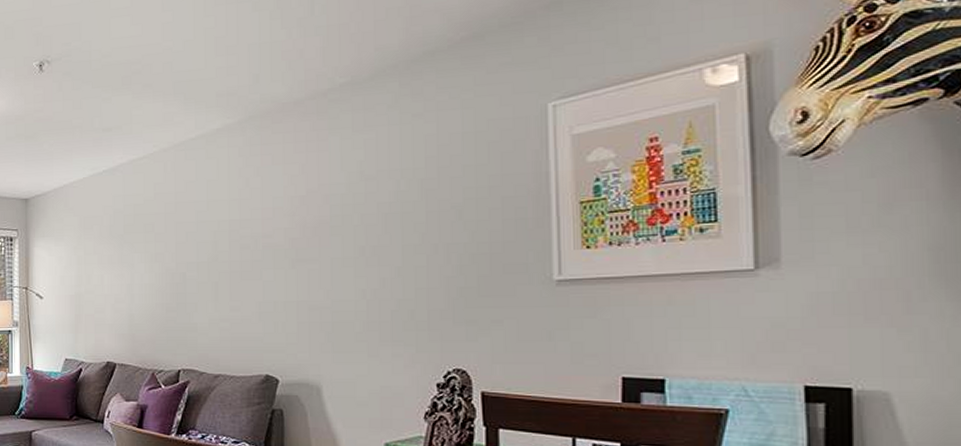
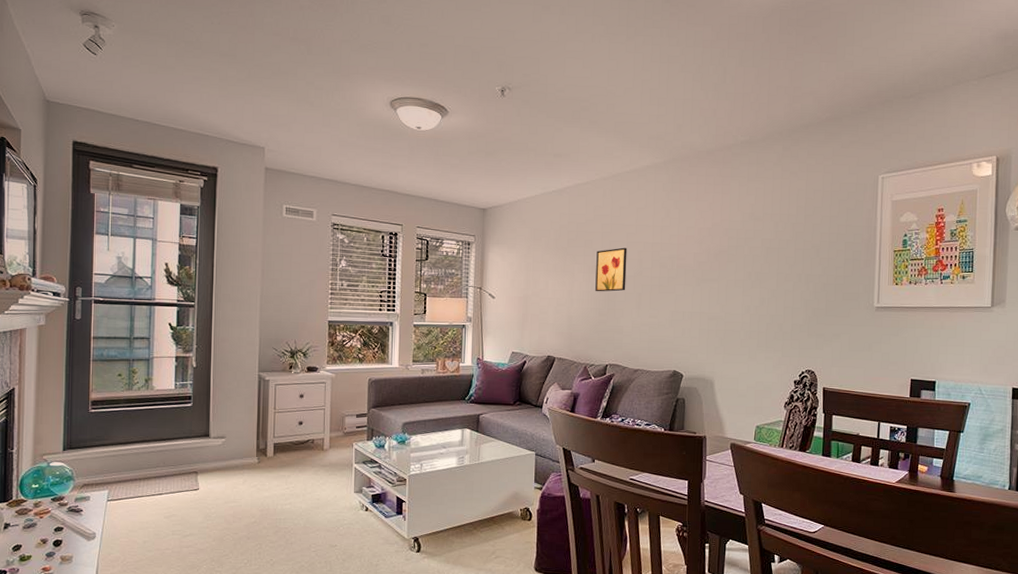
wall art: none [159,229,198,284] -> present [595,247,627,292]

